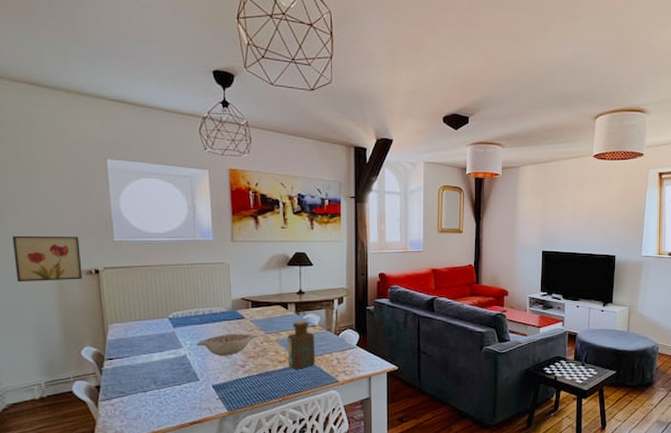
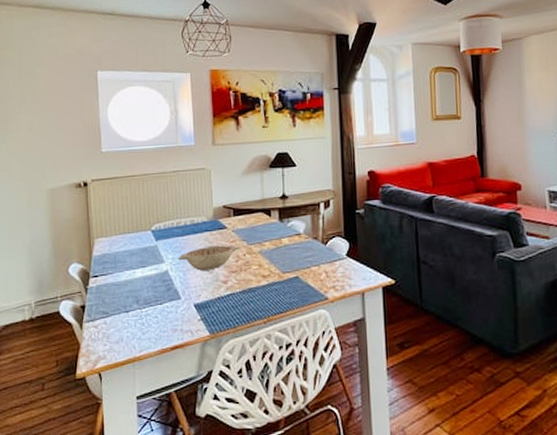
wall art: present [12,235,82,283] -> none [13,150,72,199]
bottle: present [287,320,315,369] -> none [270,228,302,285]

